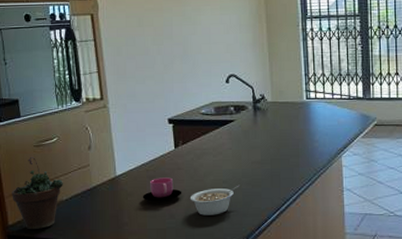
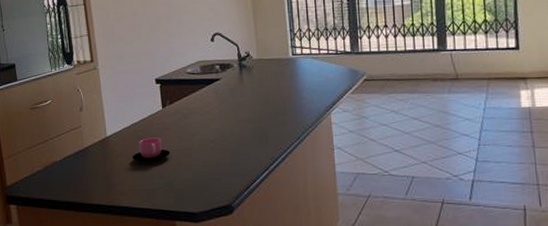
succulent plant: present [12,156,64,230] -> none [10,118,58,191]
legume: present [189,185,240,216] -> none [178,144,227,176]

